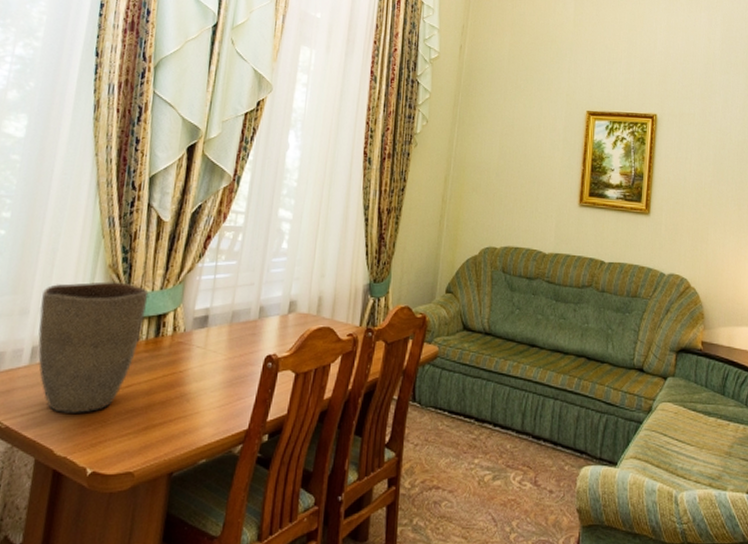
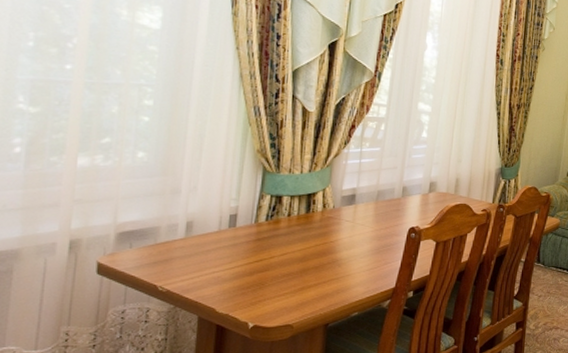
vase: present [38,281,149,413] -> none [191,165,298,278]

